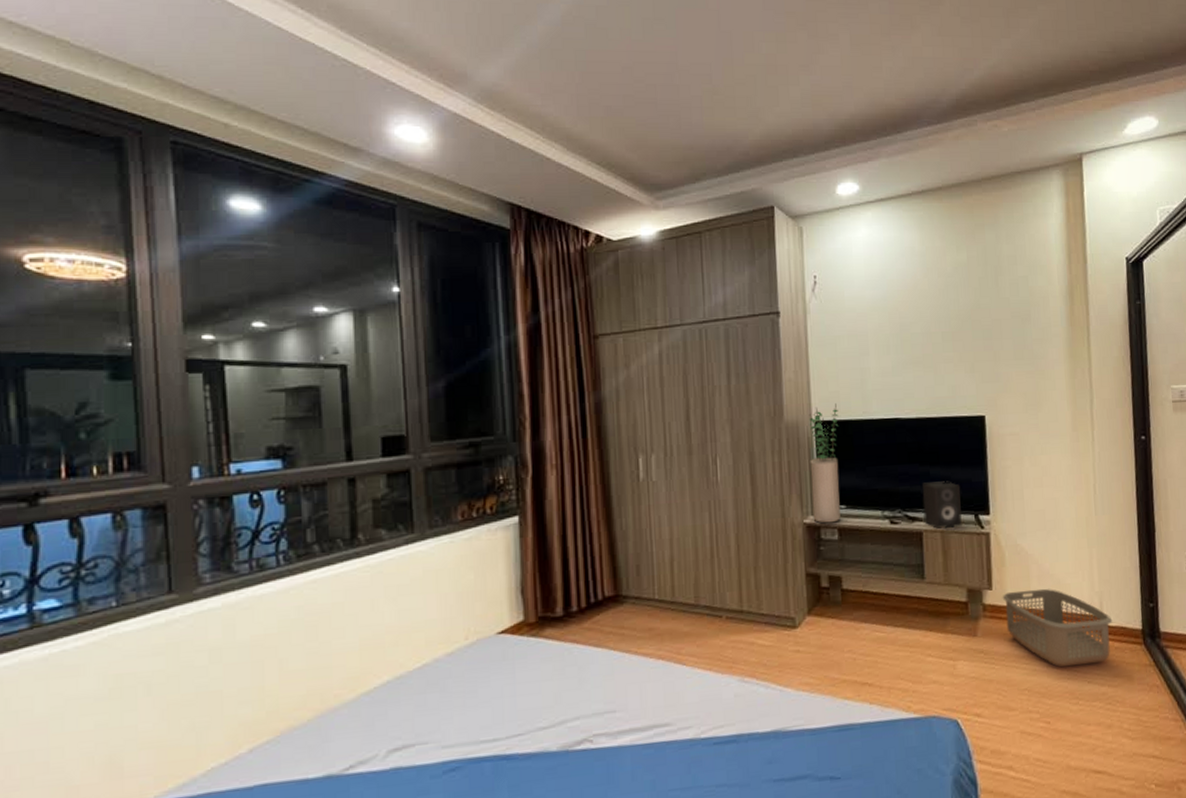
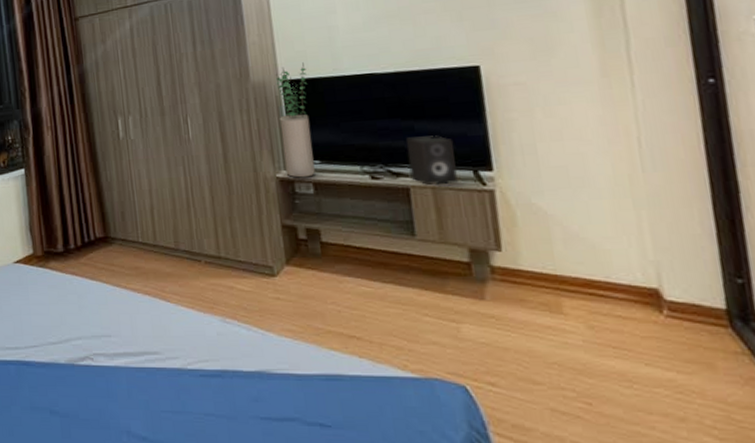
clothes hamper: present [1002,588,1113,668] -> none [515,253,679,344]

